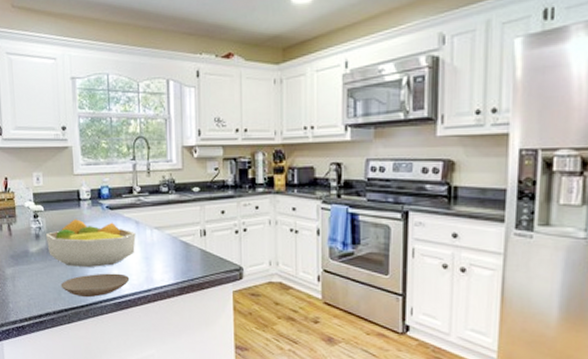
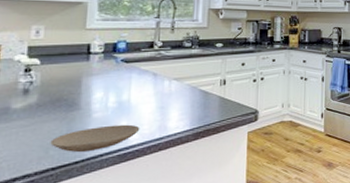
fruit bowl: present [45,219,136,267] -> none [37,72,152,121]

